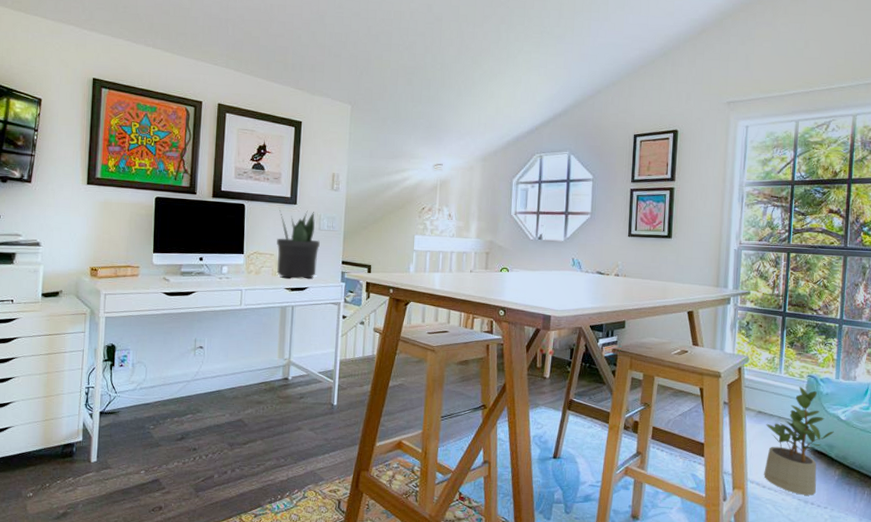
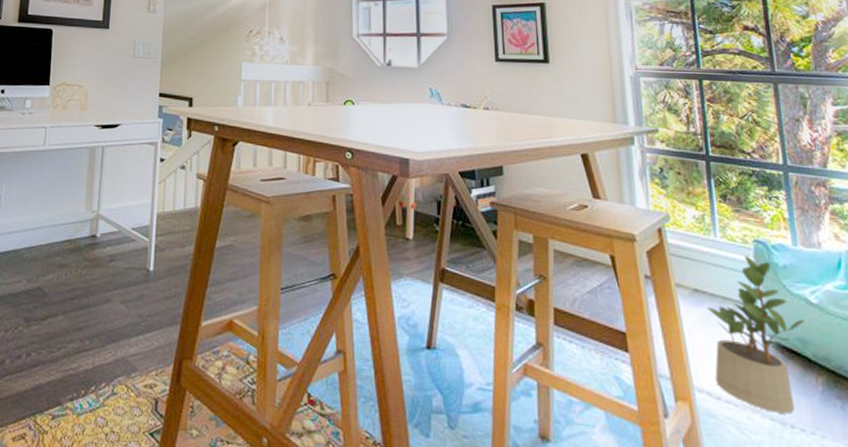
planter: present [277,208,320,280] -> none [86,33,134,115]

